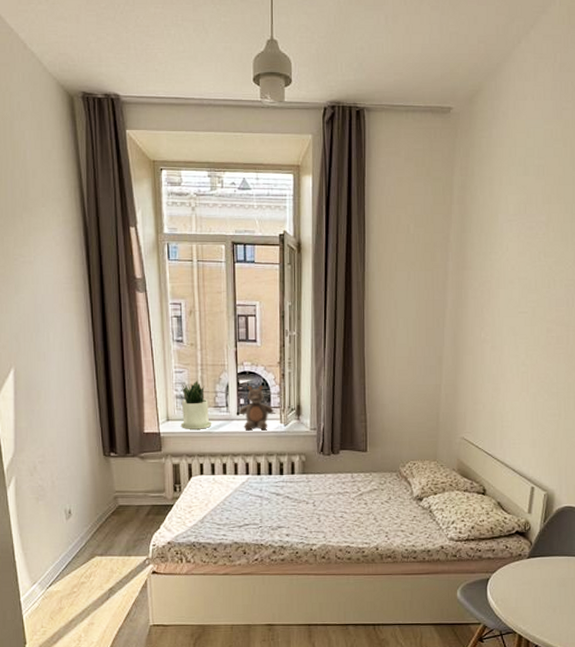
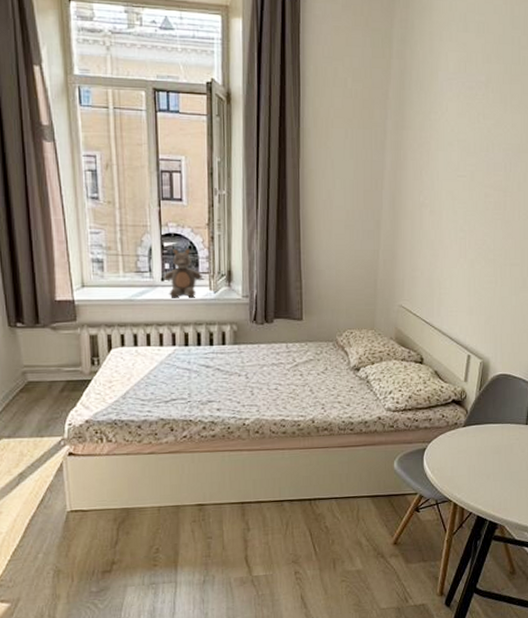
planter: present [180,381,212,429] -> none [97,243,134,297]

